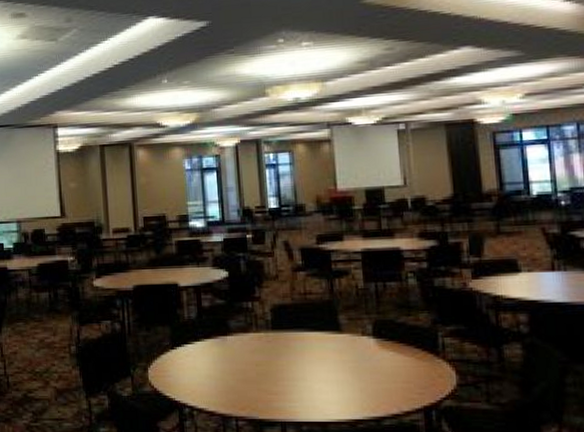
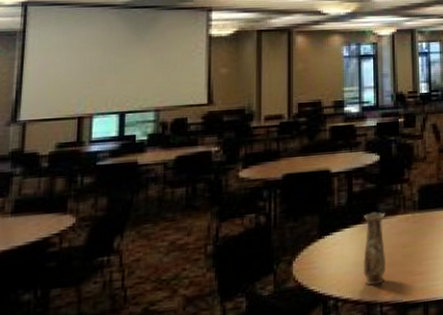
vase: none [215,328,239,399] -> present [363,212,386,286]

